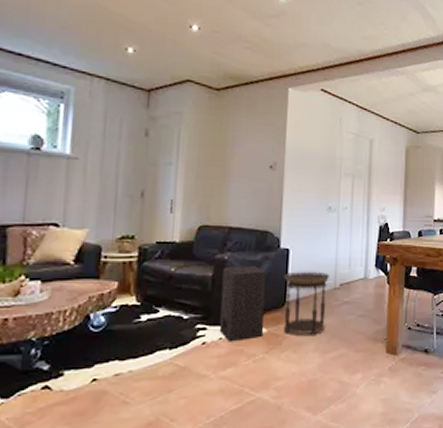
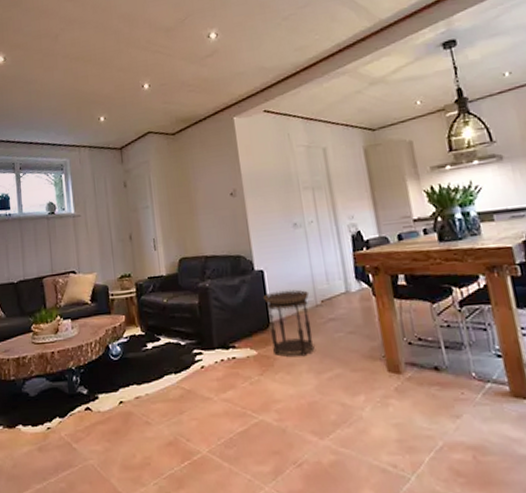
speaker: present [219,266,266,342] -> none [206,290,255,366]

